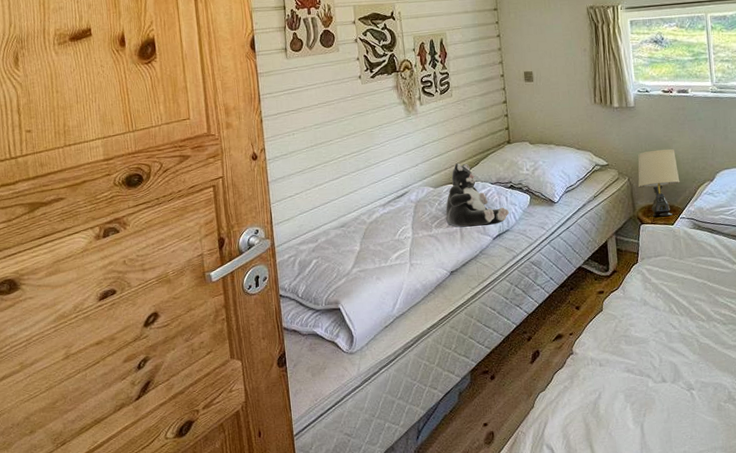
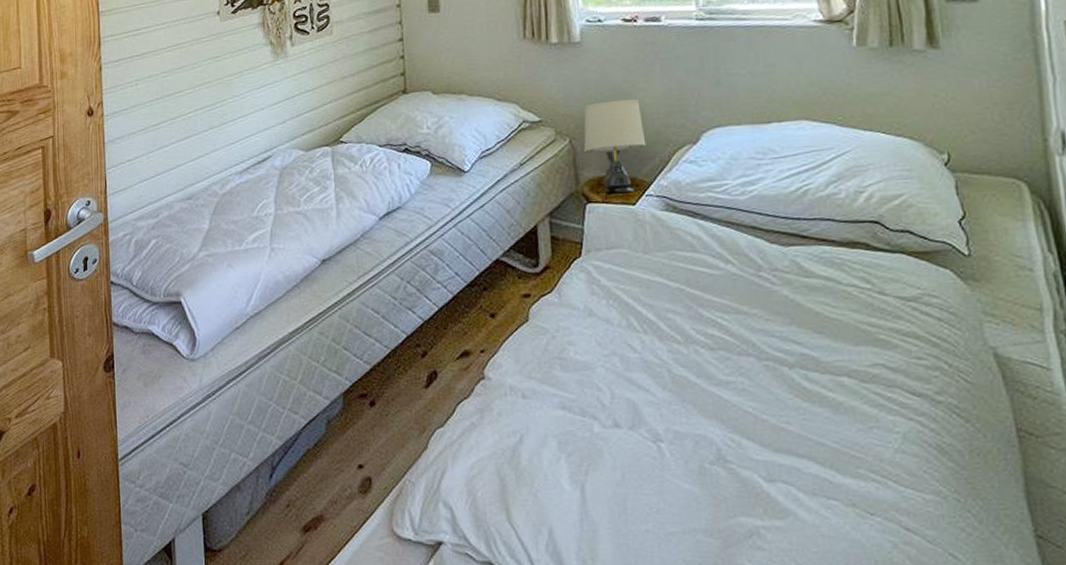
plush toy: present [446,163,509,228] -> none [318,119,402,203]

